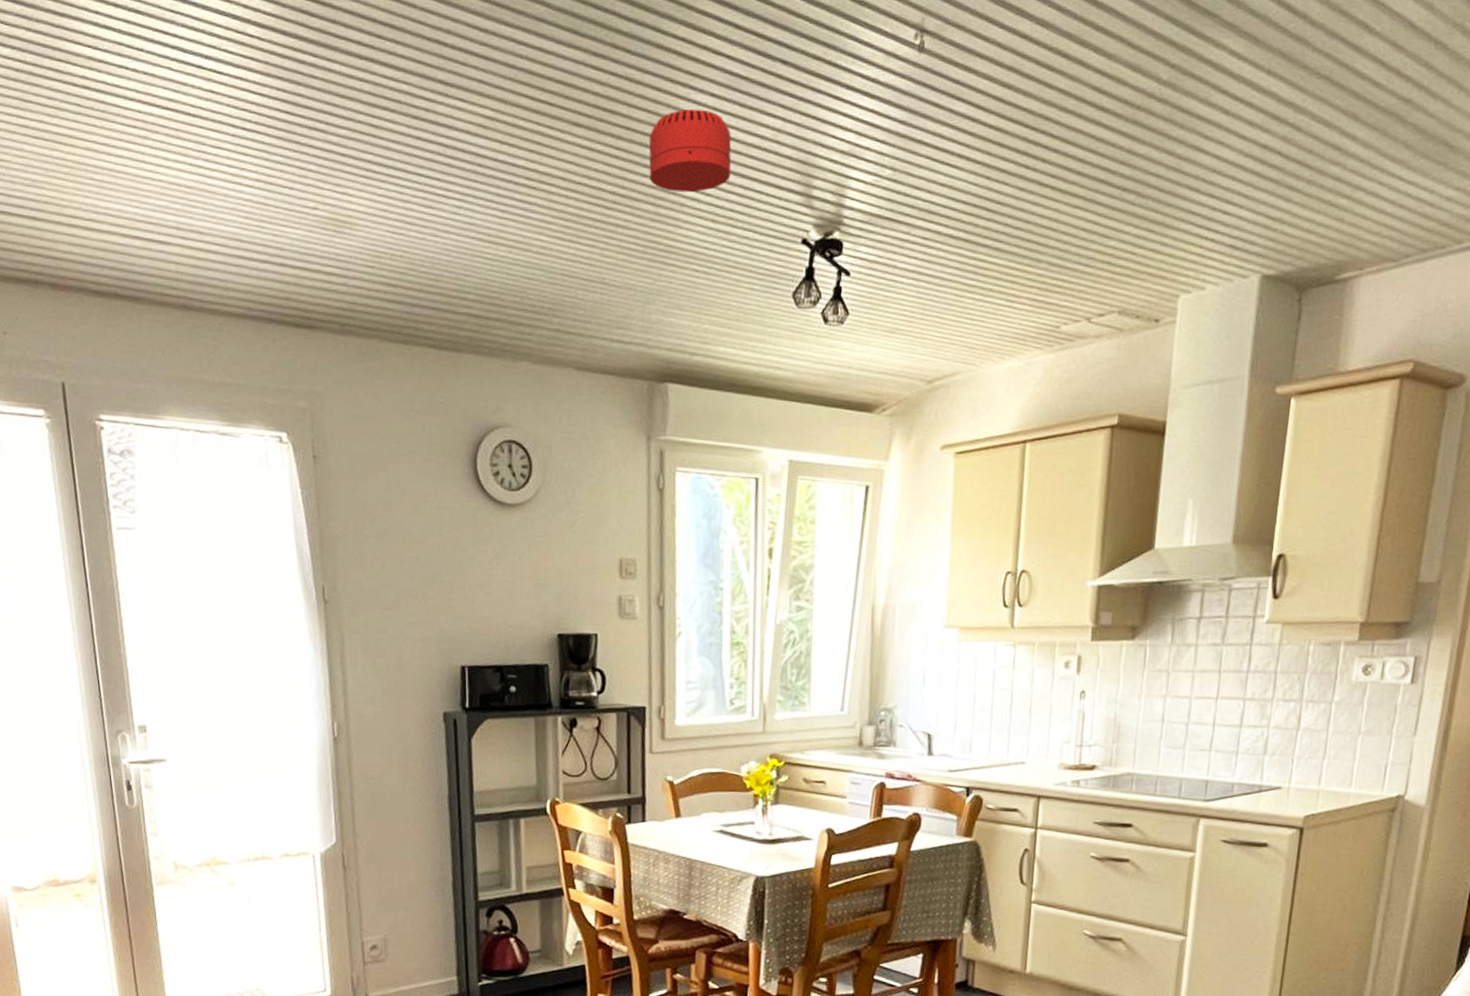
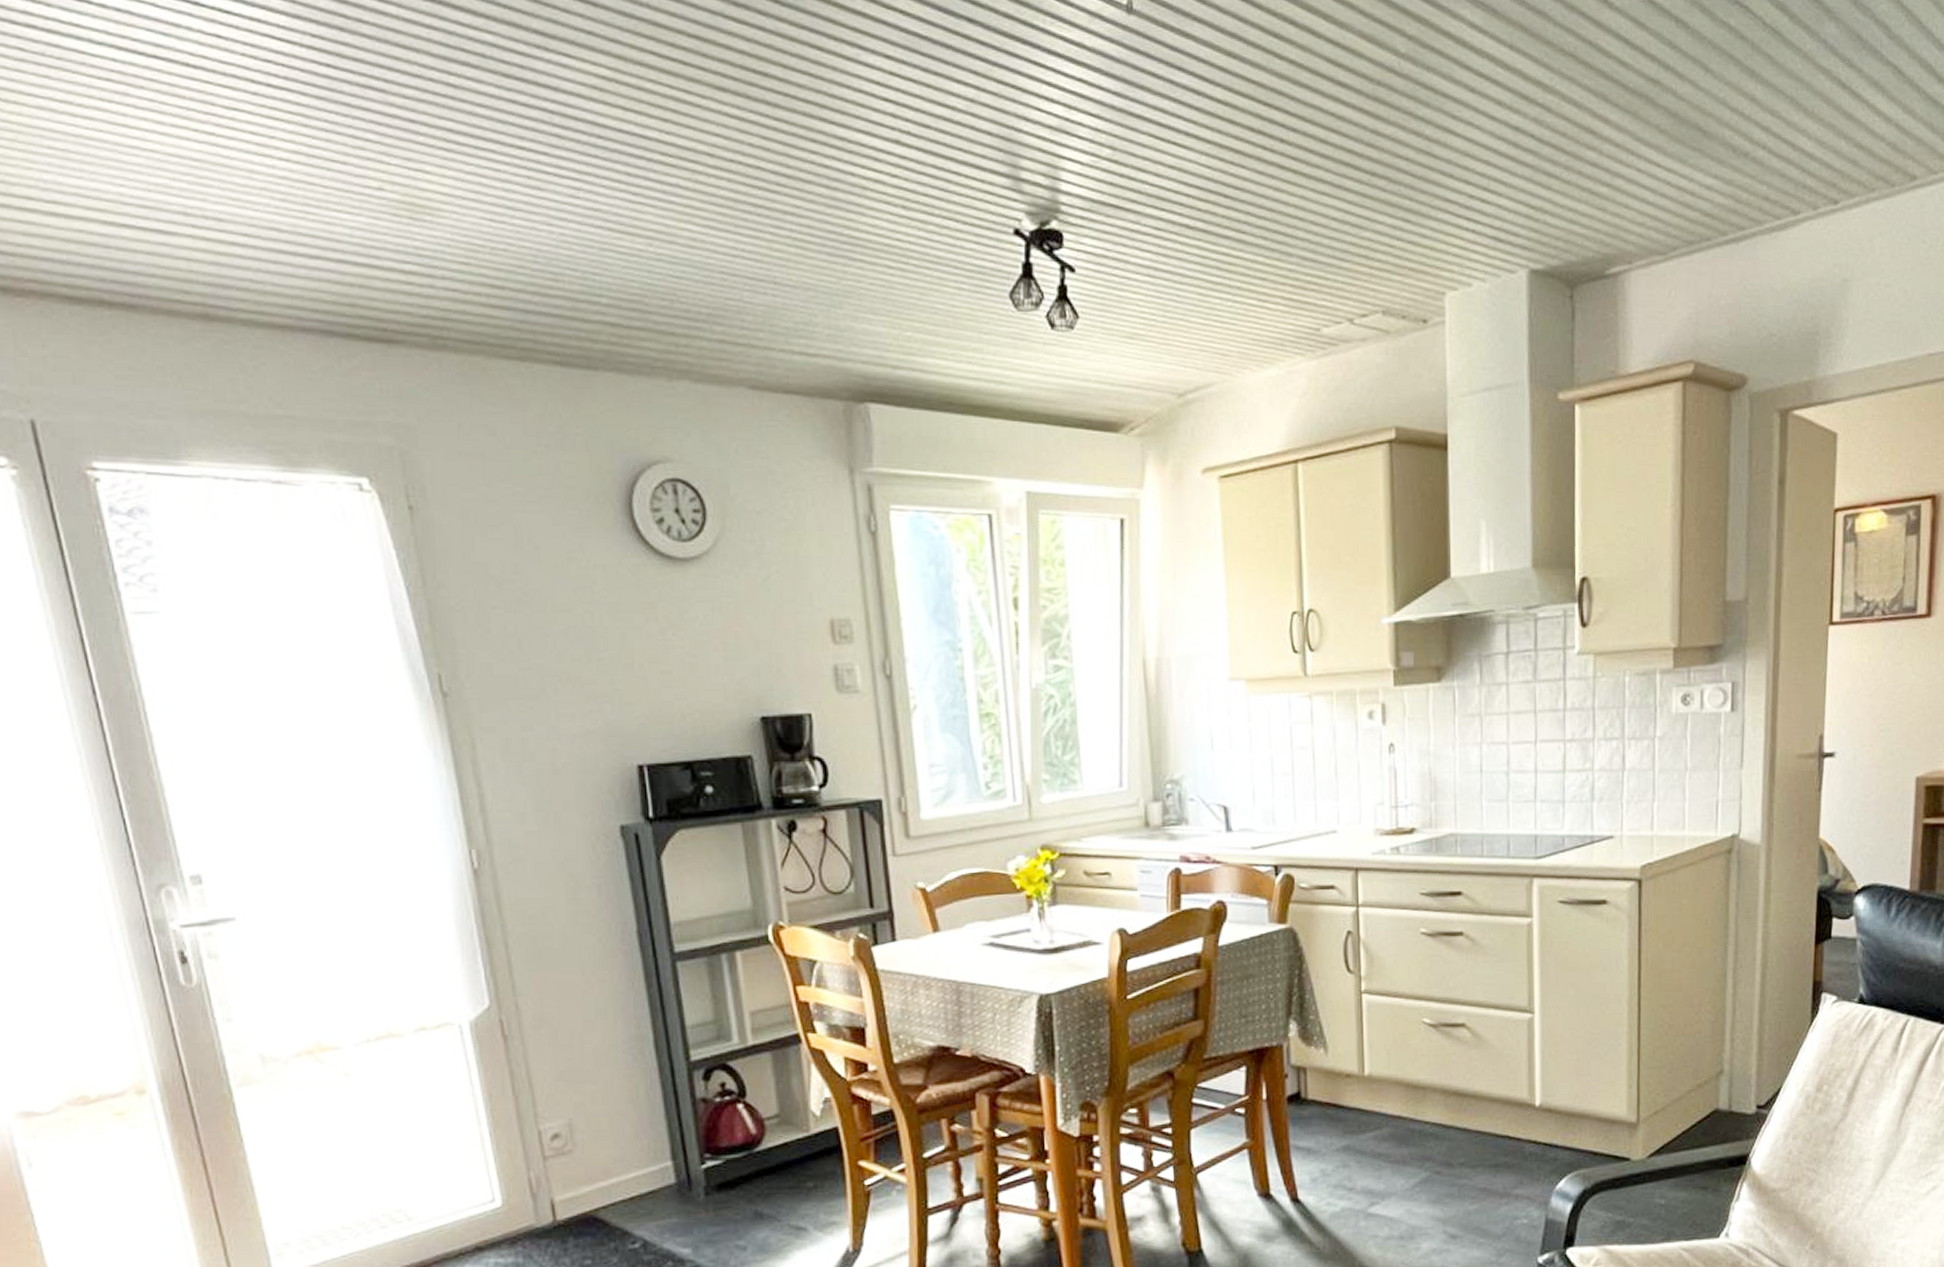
smoke detector: present [648,109,732,193] -> none [814,72,920,173]

